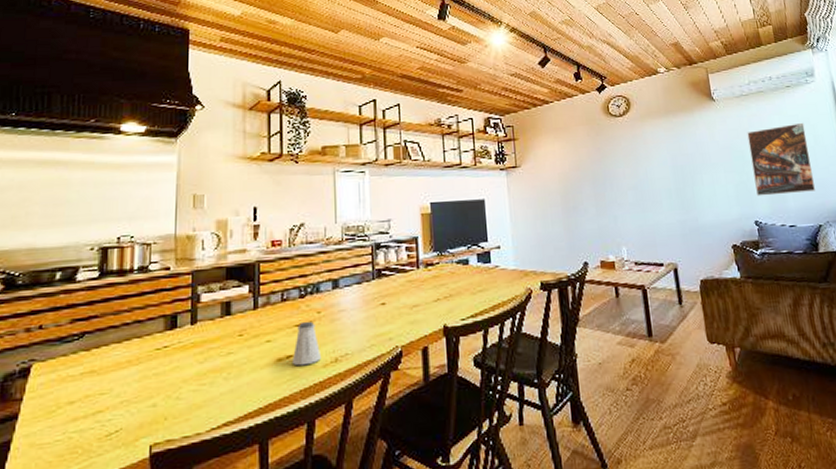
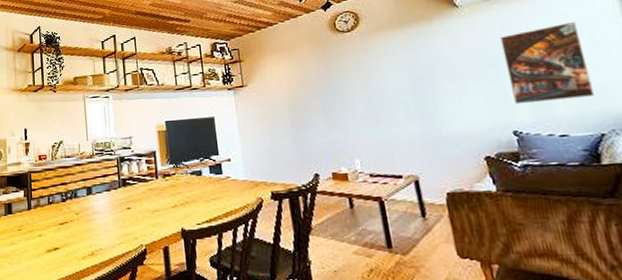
saltshaker: present [291,321,321,366] -> none [58,220,80,257]

